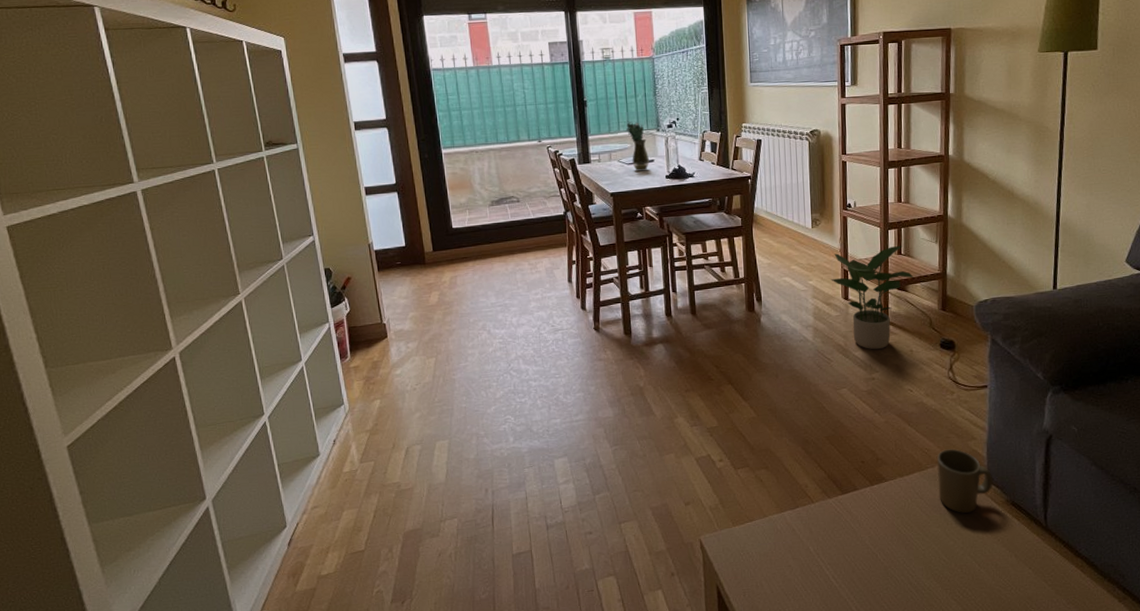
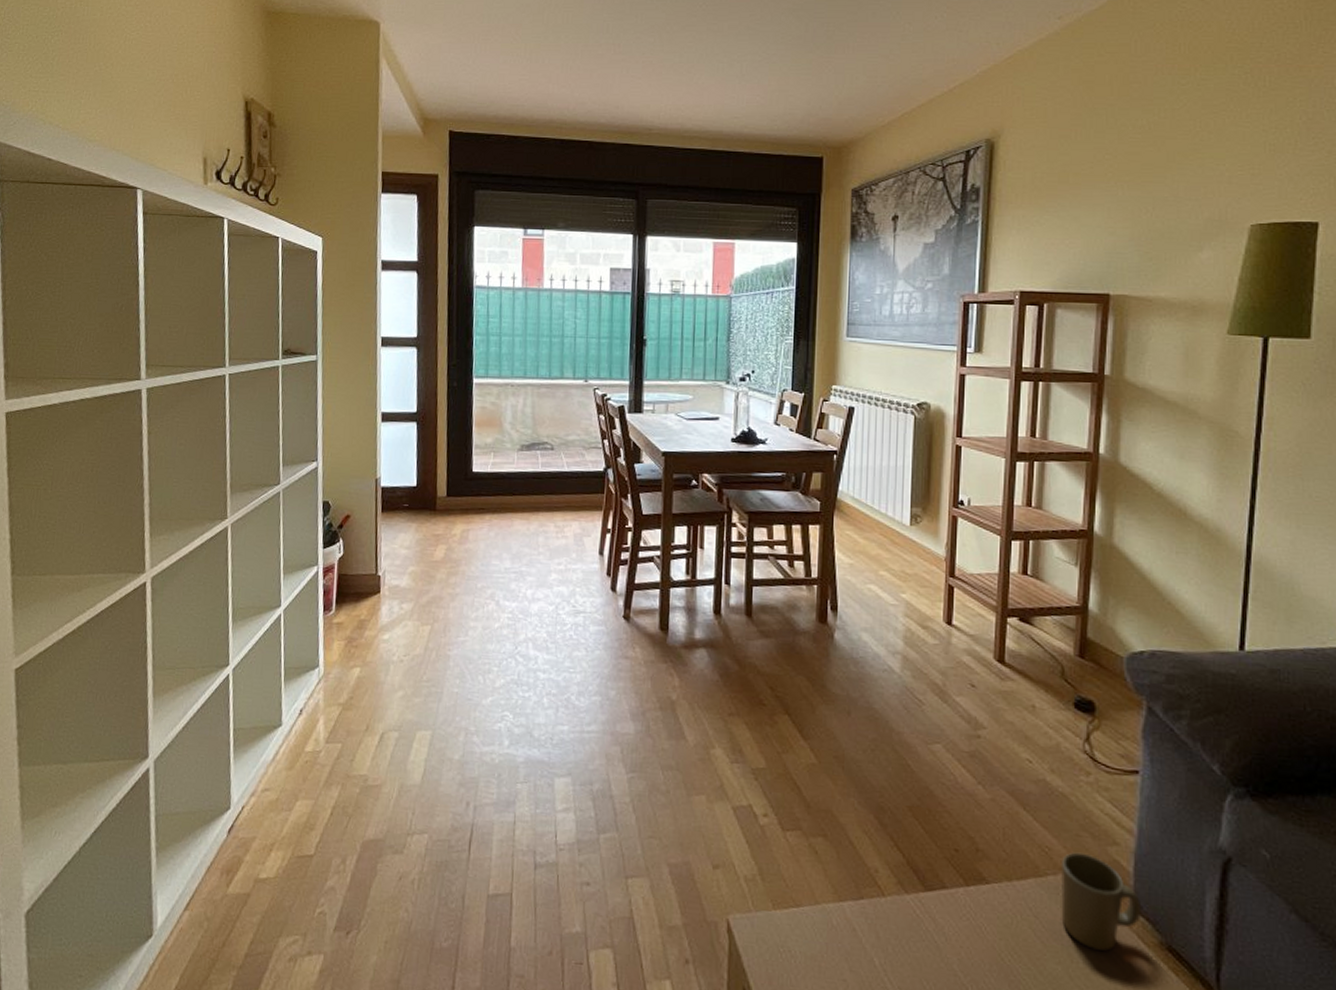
vase: present [626,121,650,172] -> none [690,368,714,430]
potted plant: present [831,245,914,350] -> none [930,562,1042,698]

